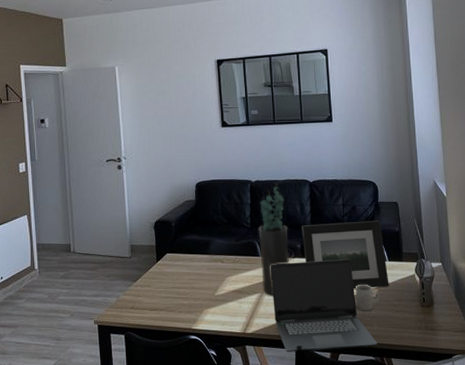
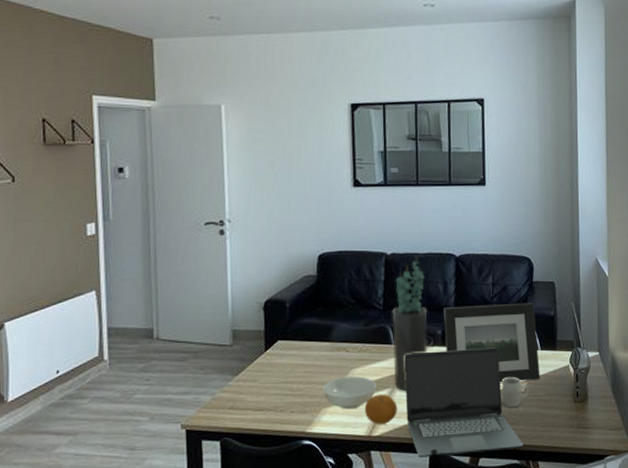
bowl: none [204,283,248,310] -> present [322,376,376,410]
fruit: none [239,298,267,323] -> present [365,394,398,424]

